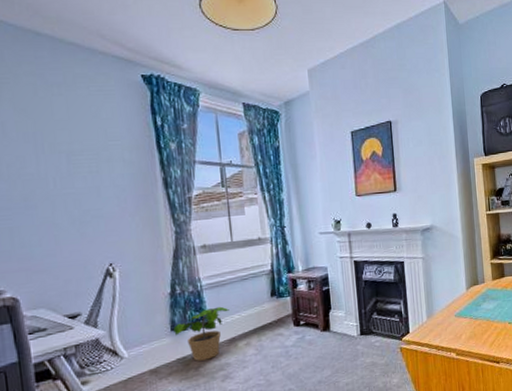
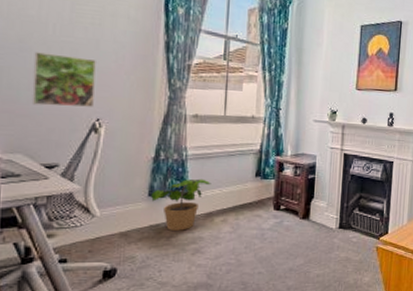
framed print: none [40,206,104,260] -> present [31,52,96,107]

